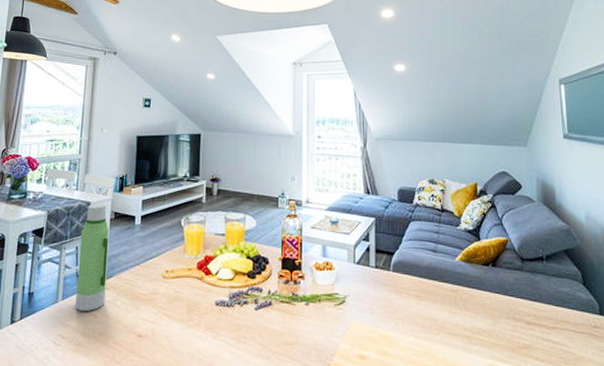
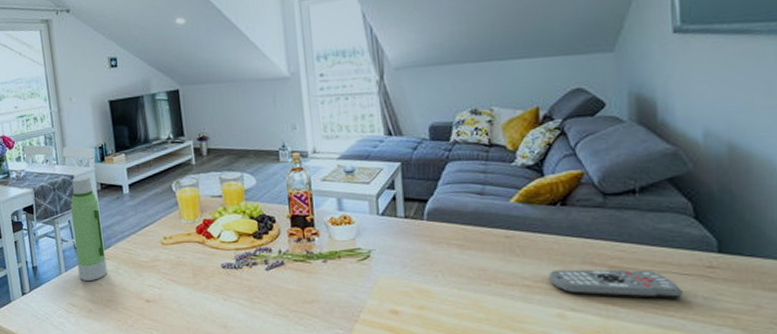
remote control: none [482,323,578,354] -> present [547,269,683,299]

